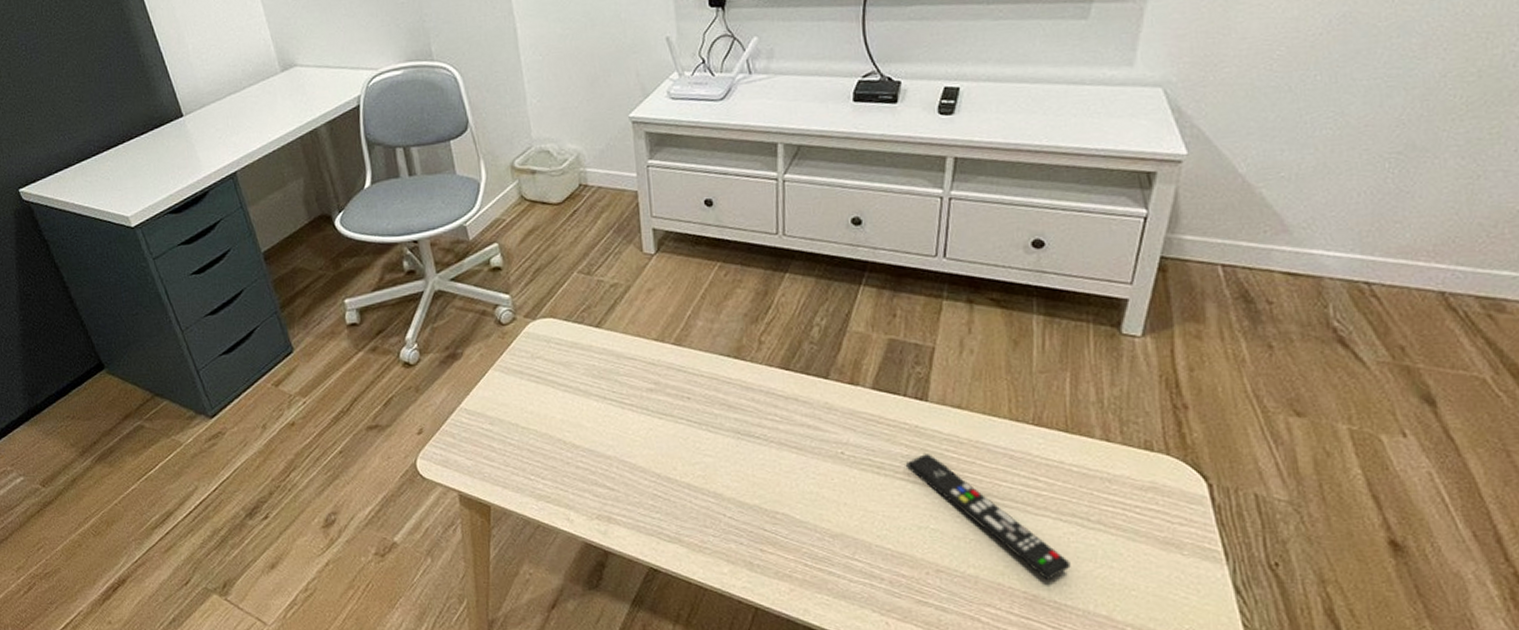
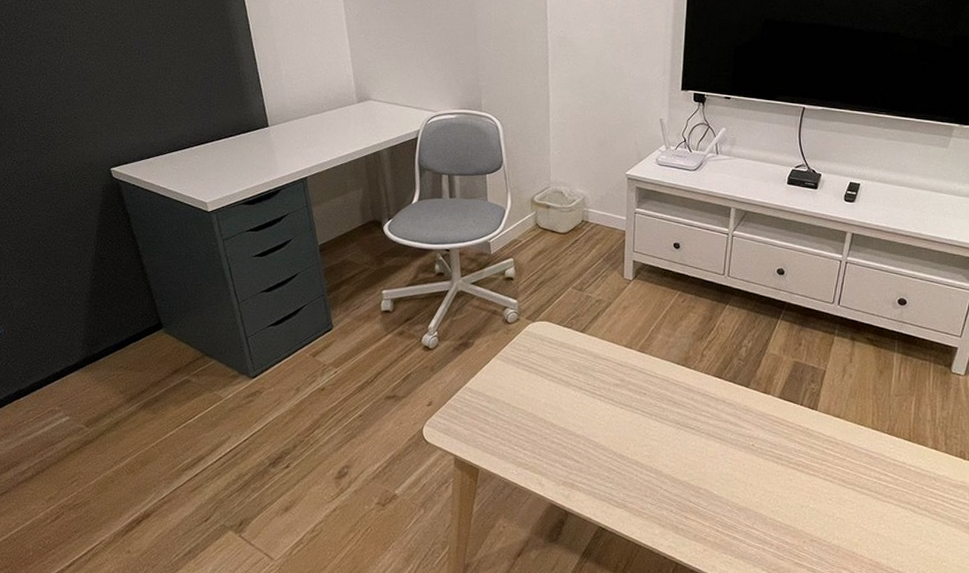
remote control: present [906,454,1071,580] -> none [798,450,904,551]

